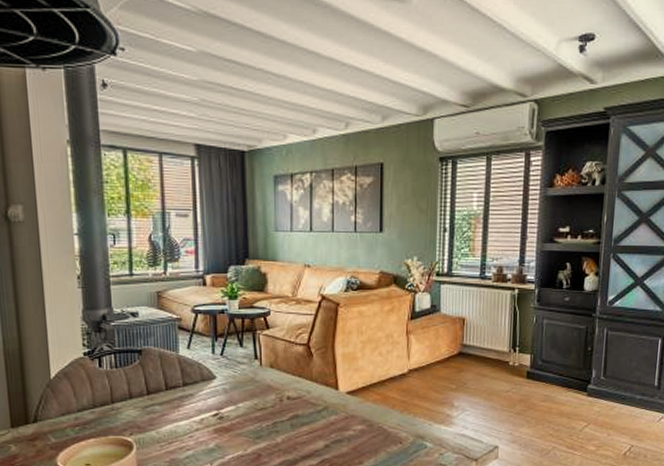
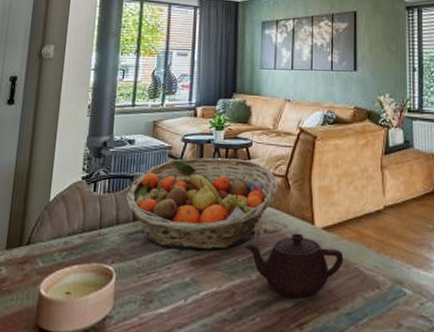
fruit basket: none [136,329,300,419] -> present [125,157,278,250]
teapot: none [268,398,368,455] -> present [245,233,344,298]

